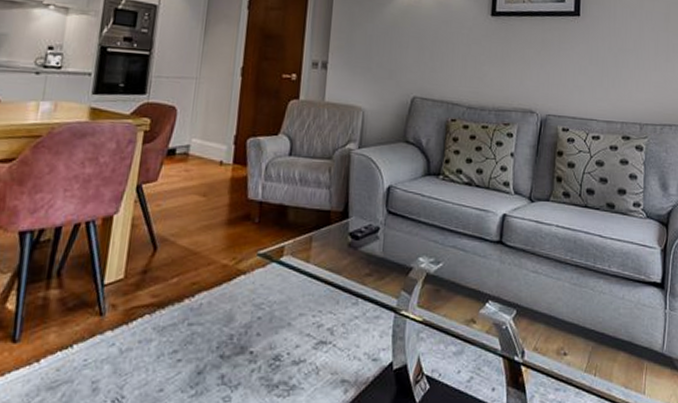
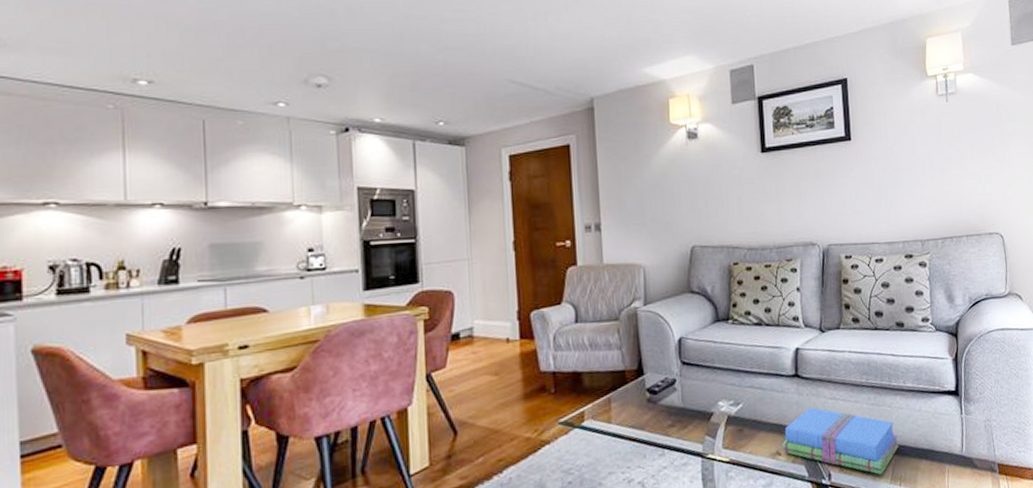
books: none [478,277,598,360] -> present [782,406,899,475]

